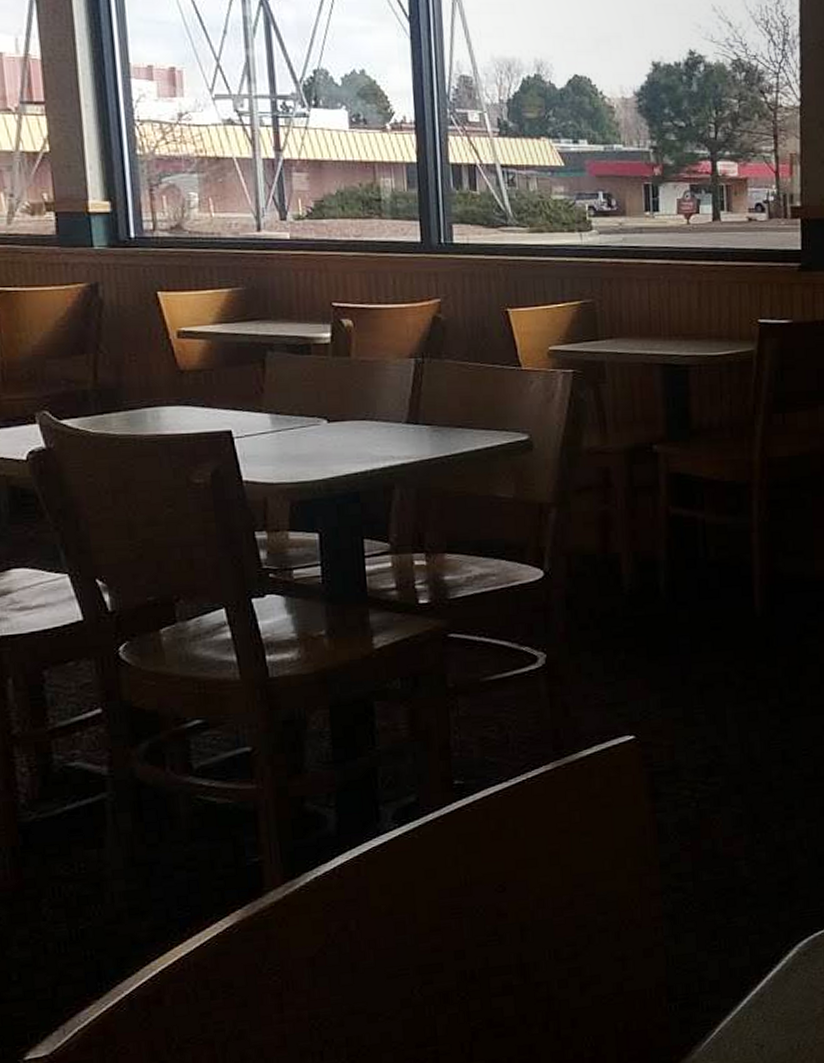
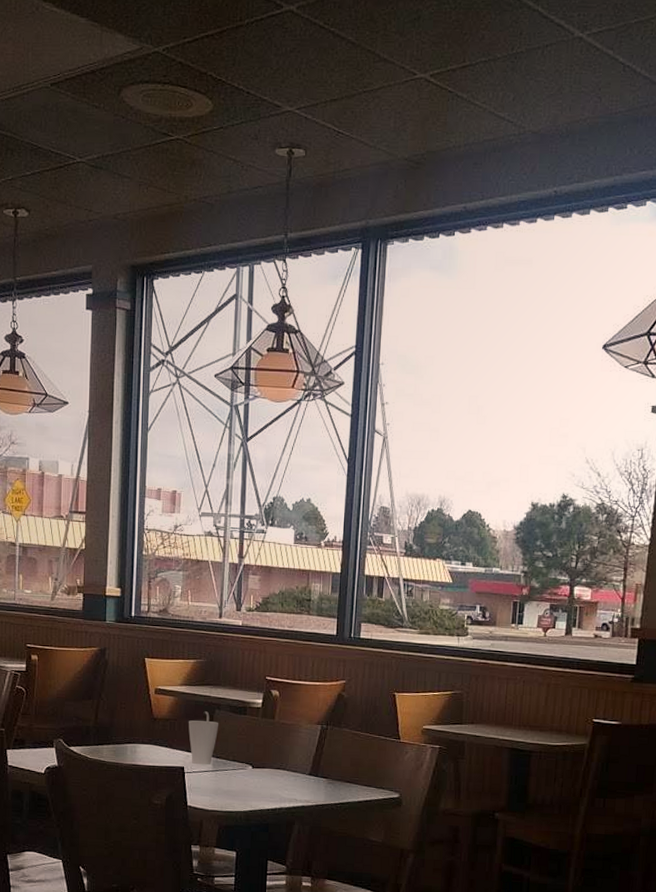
cup: none [231,355,275,426] -> present [188,711,219,765]

